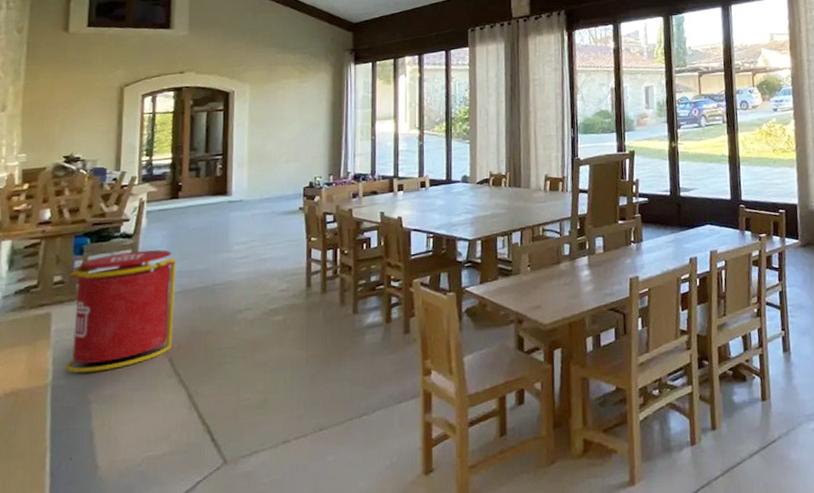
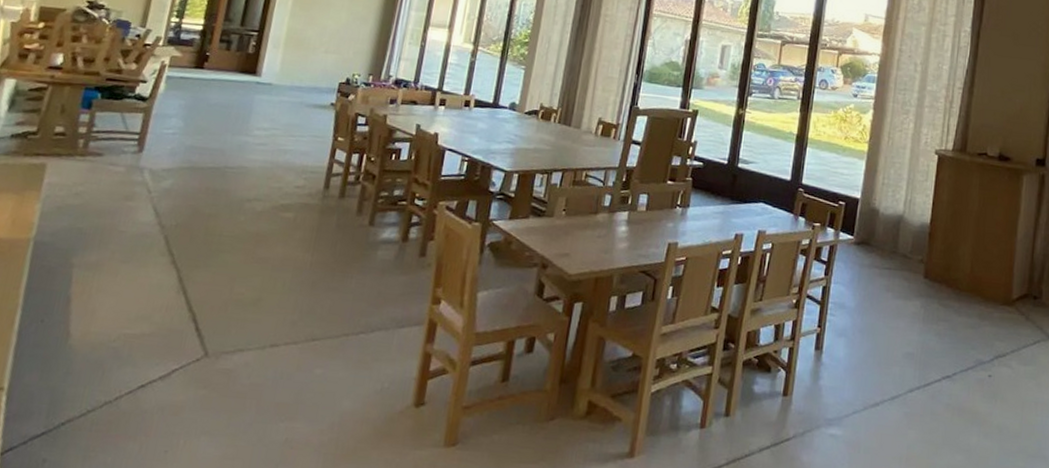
trash can: present [64,249,176,373] -> none [51,115,190,236]

